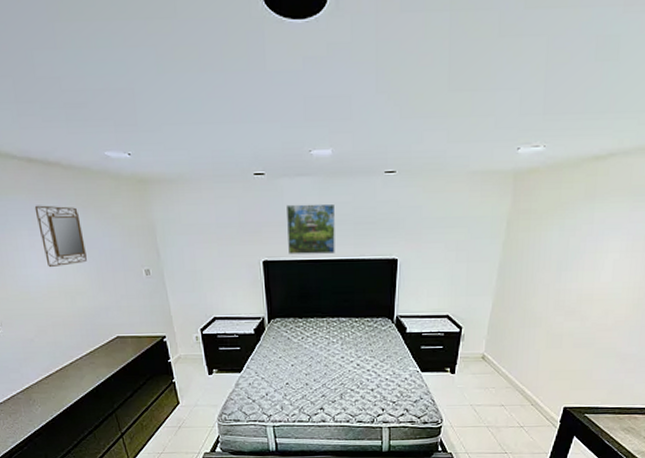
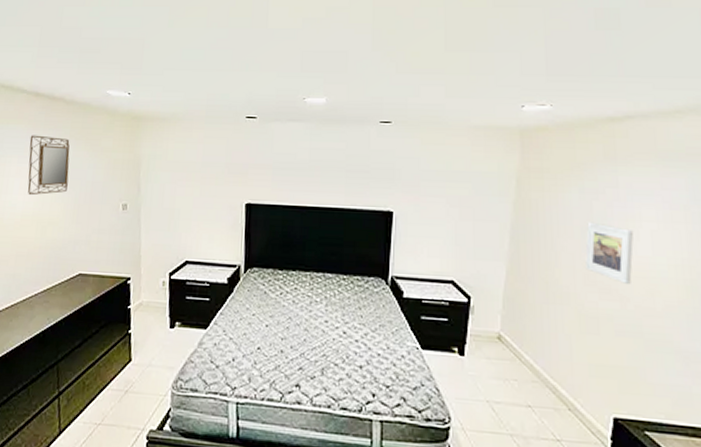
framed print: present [287,203,335,254] -> none [274,148,326,201]
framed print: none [557,256,599,306] -> present [585,222,634,284]

